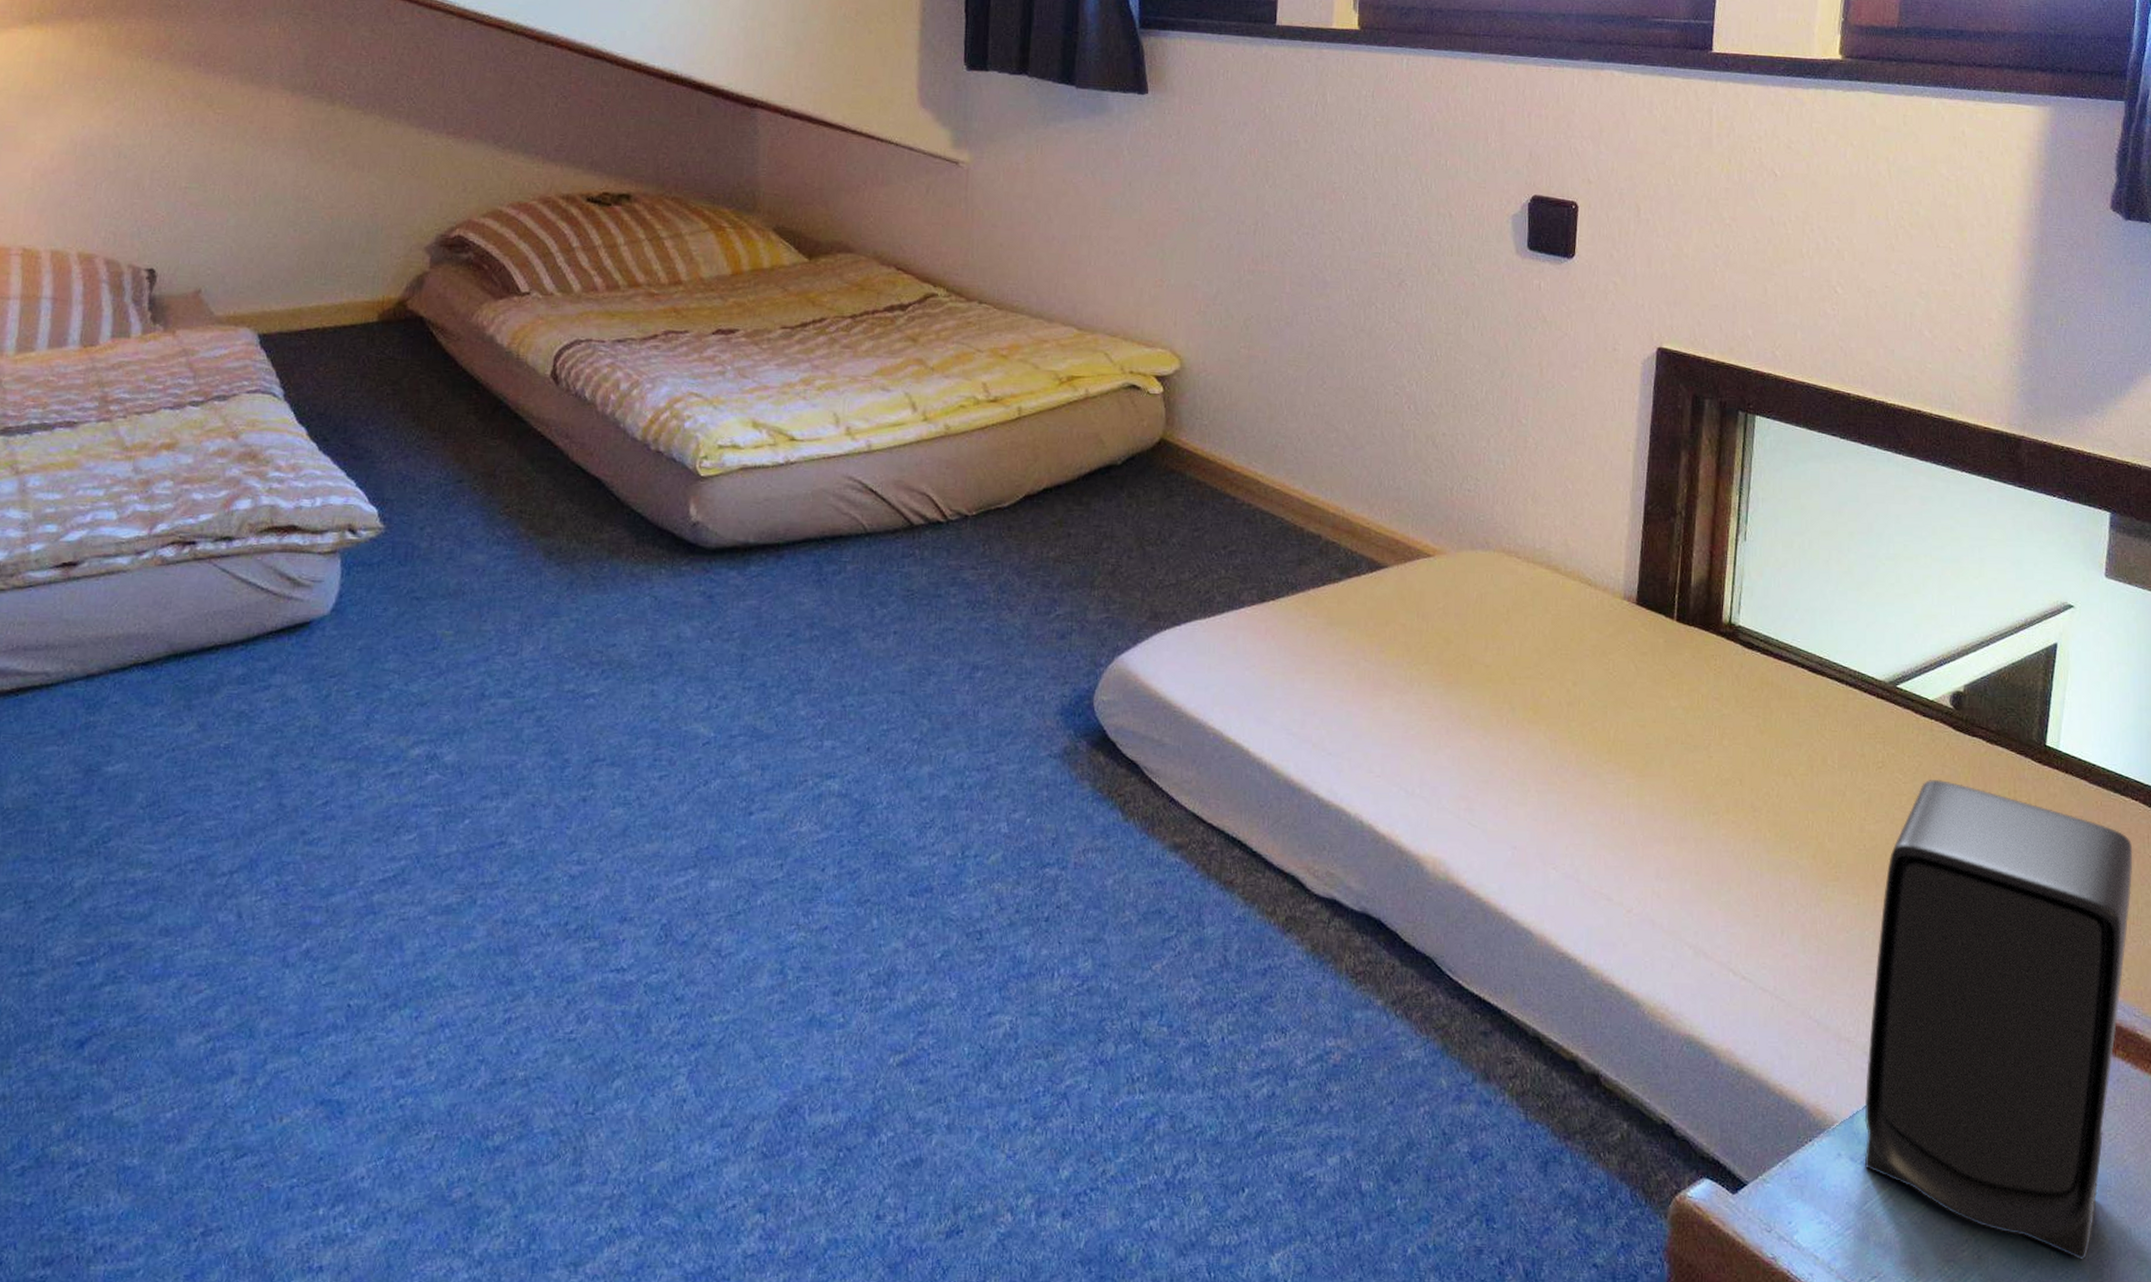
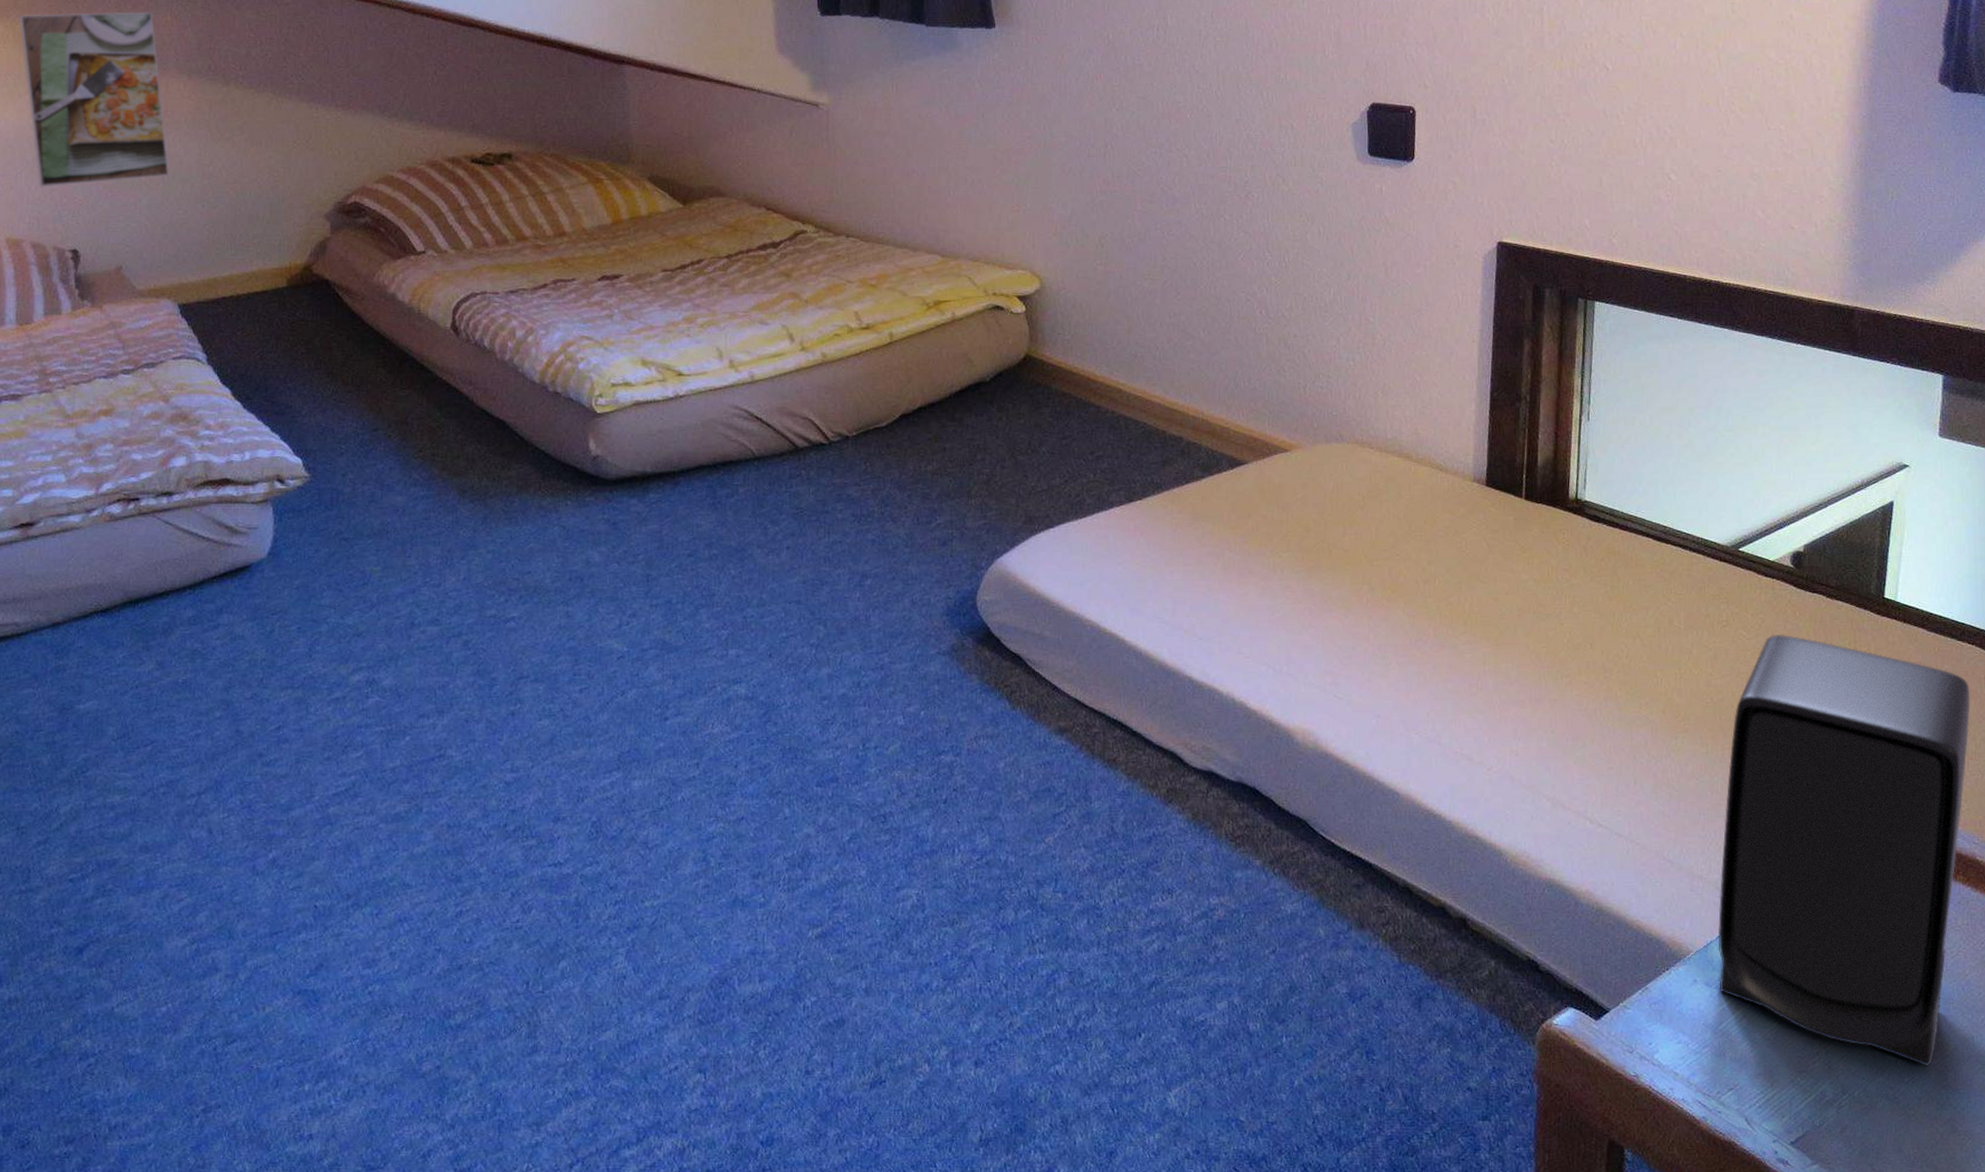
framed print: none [115,16,263,201] -> present [19,11,170,187]

